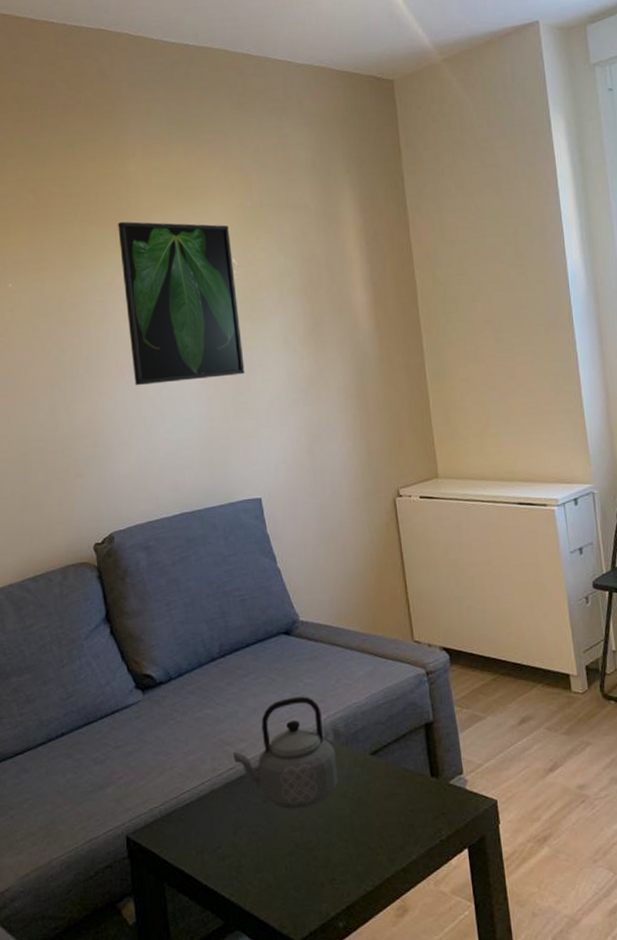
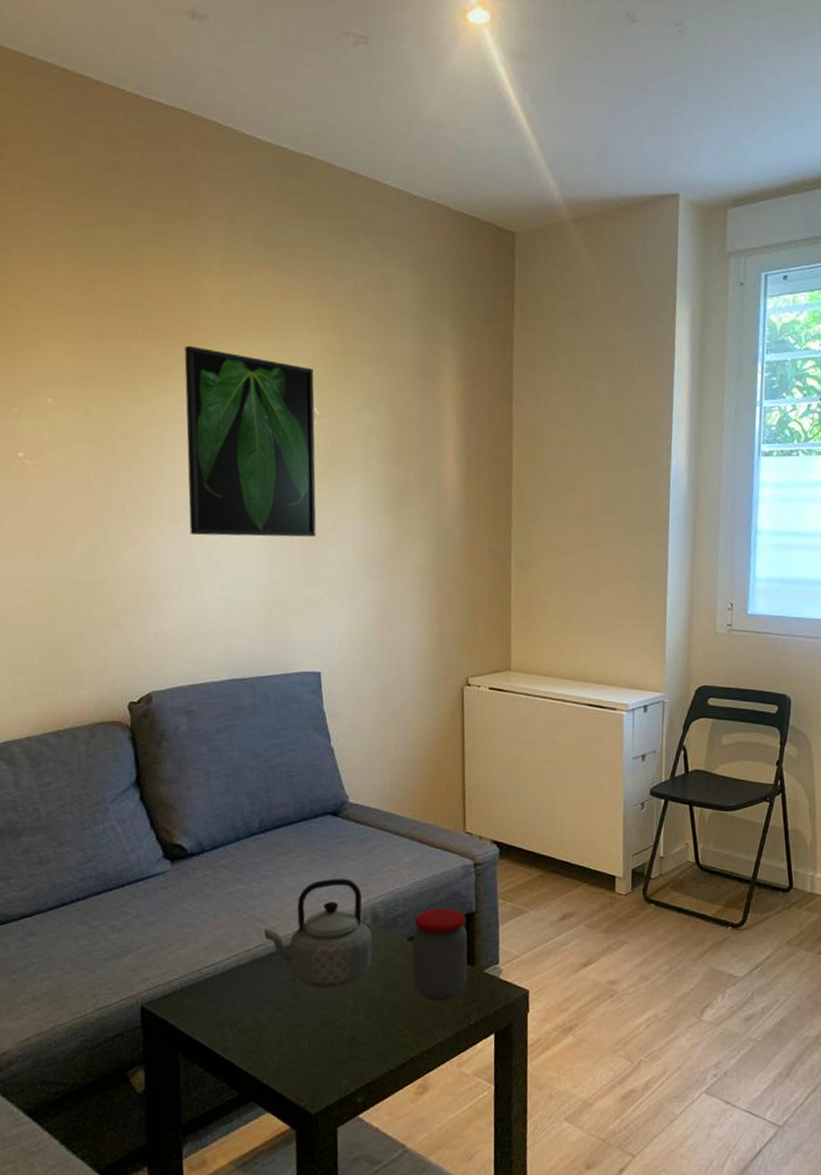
jar: none [375,719,433,816] -> present [412,908,468,1000]

